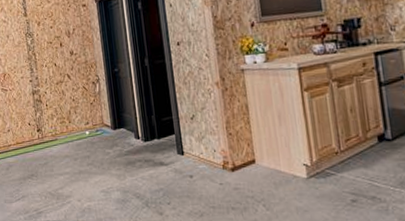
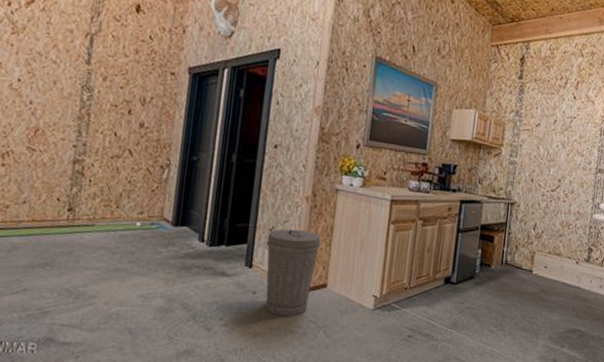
trash can: none [190,113,242,195] -> present [265,228,321,317]

